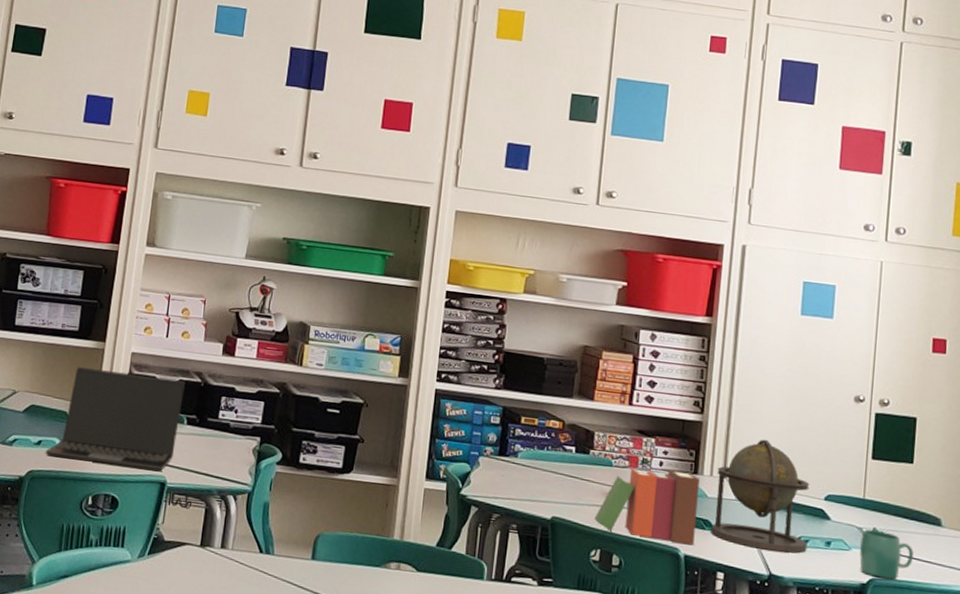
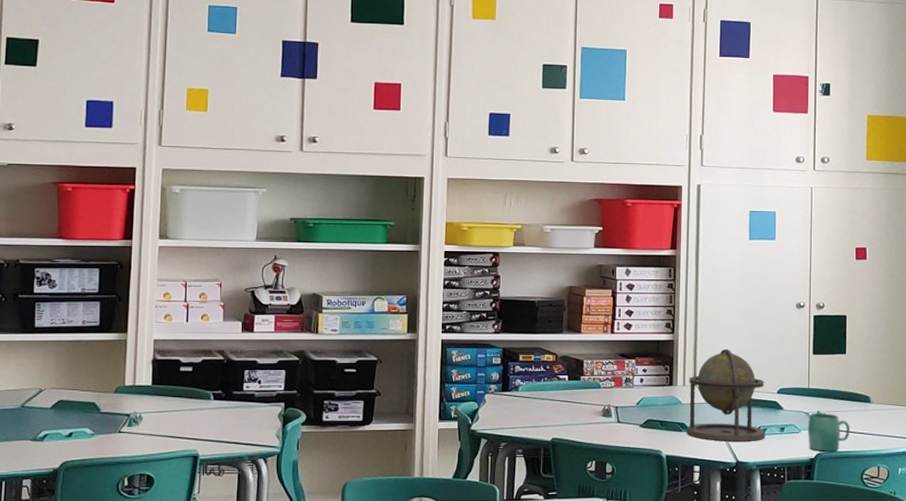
laptop: present [45,366,185,472] -> none [77,358,208,447]
books: present [594,468,700,546] -> none [588,384,675,447]

